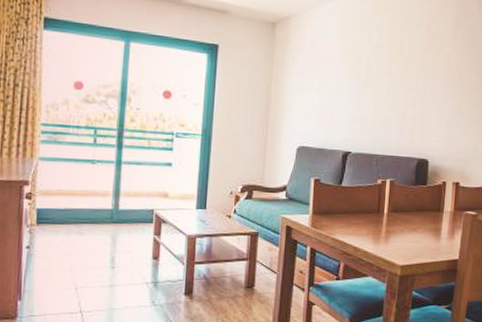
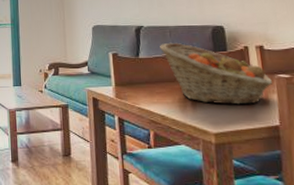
fruit basket: none [364,172,460,239] -> present [160,42,272,105]

